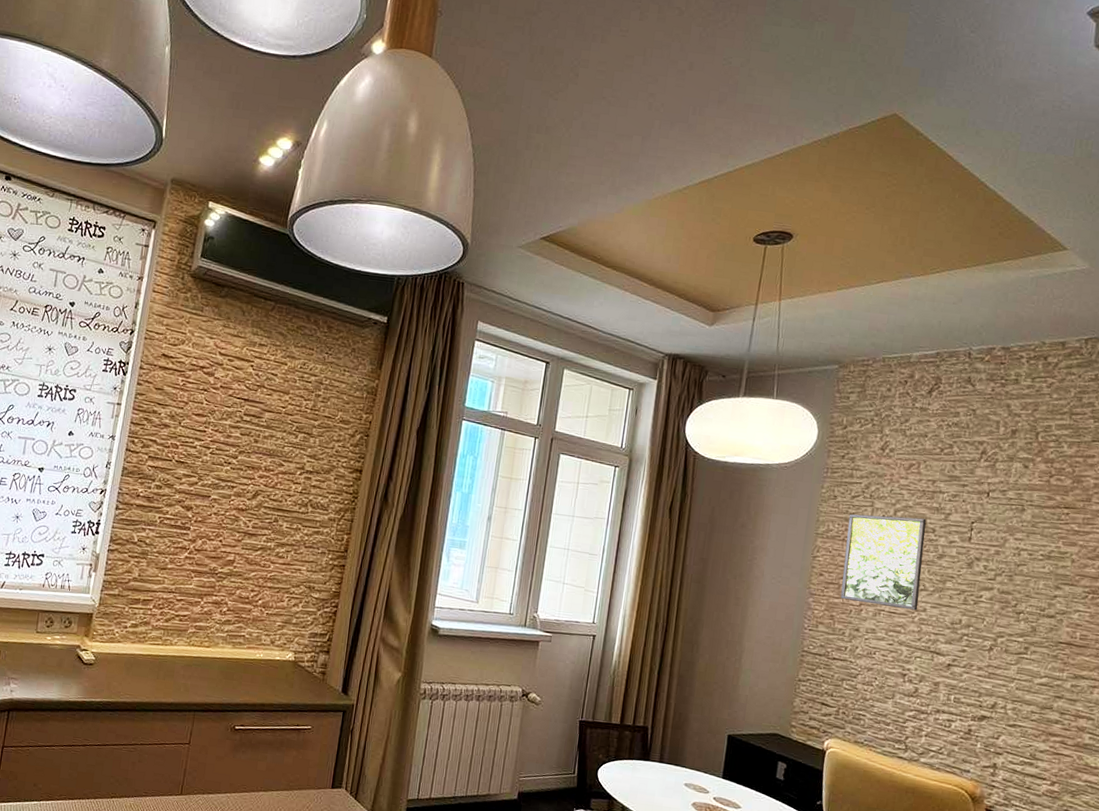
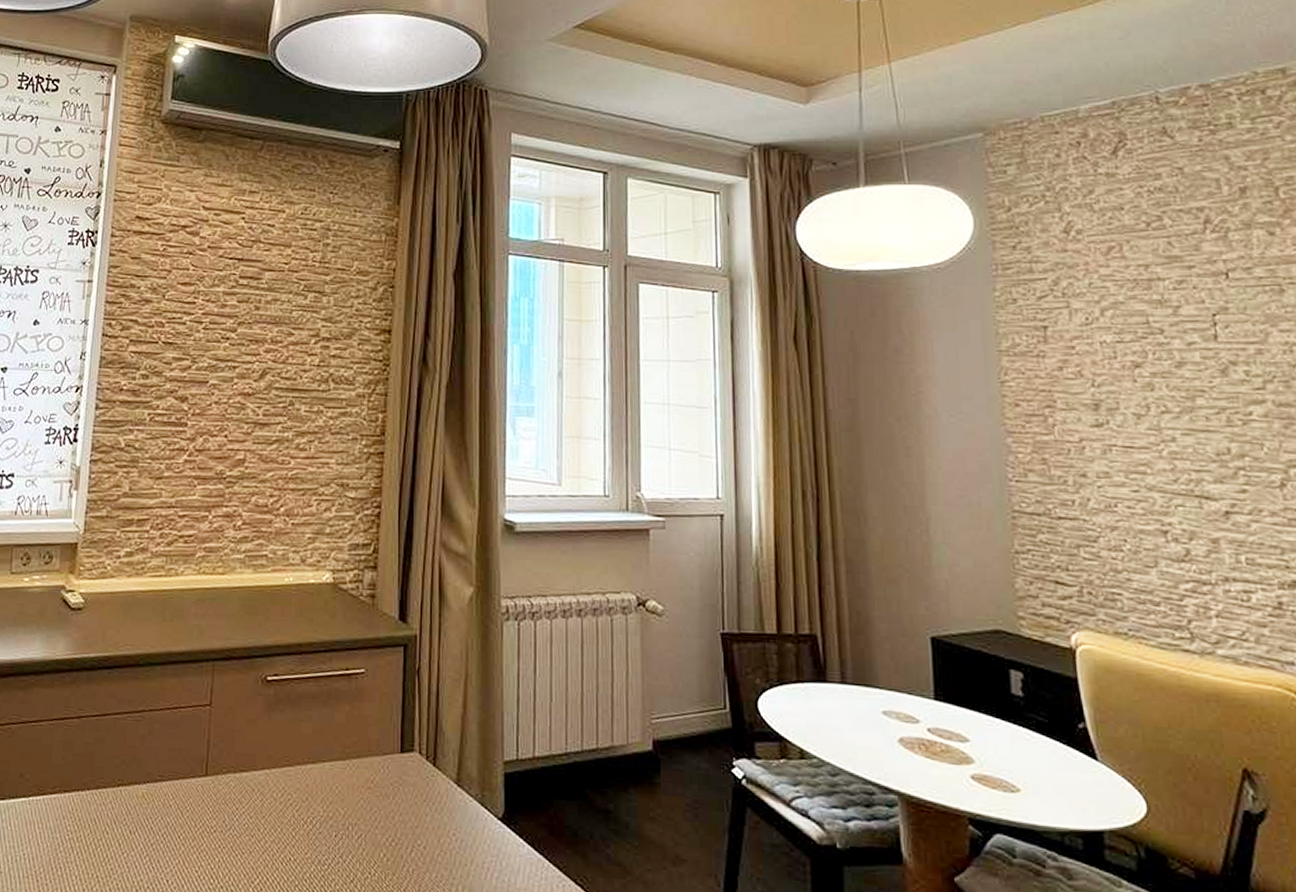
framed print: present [840,514,926,611] -> none [1038,316,1164,441]

